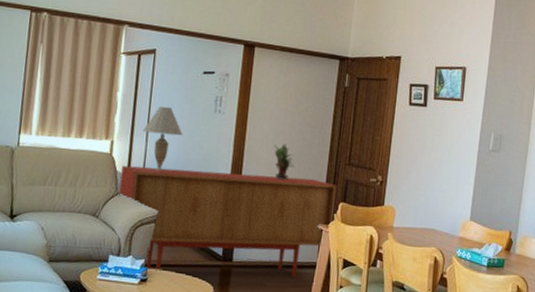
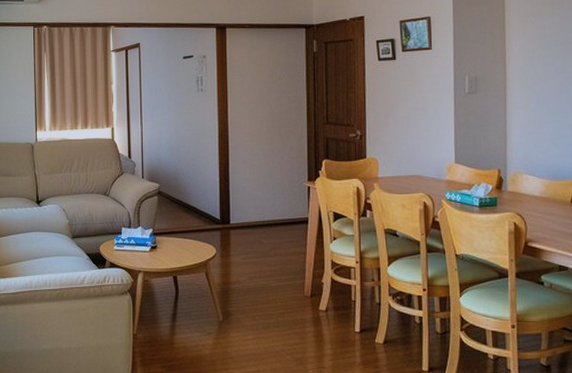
sideboard: present [119,165,337,278] -> none [124,141,319,238]
table lamp: present [142,106,183,172] -> none [137,92,172,150]
potted plant: present [274,143,295,181] -> none [254,111,276,145]

